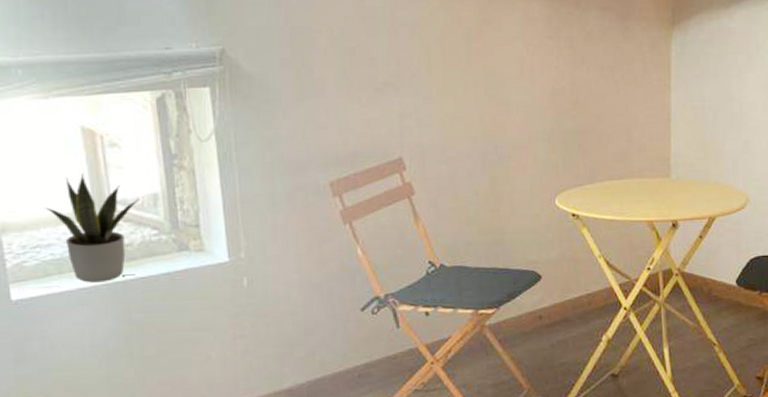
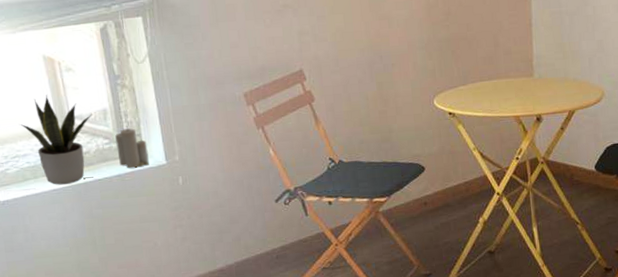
candle: none [167,215,207,267] -> present [115,126,149,169]

